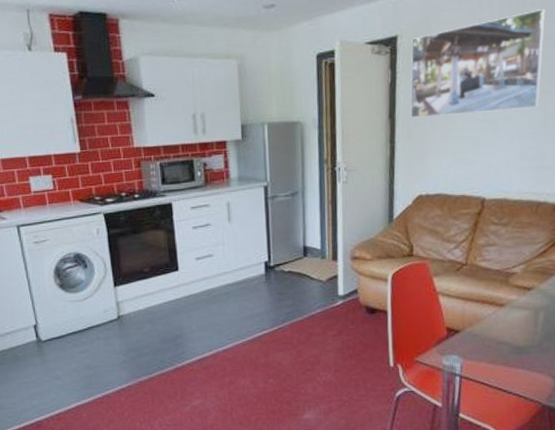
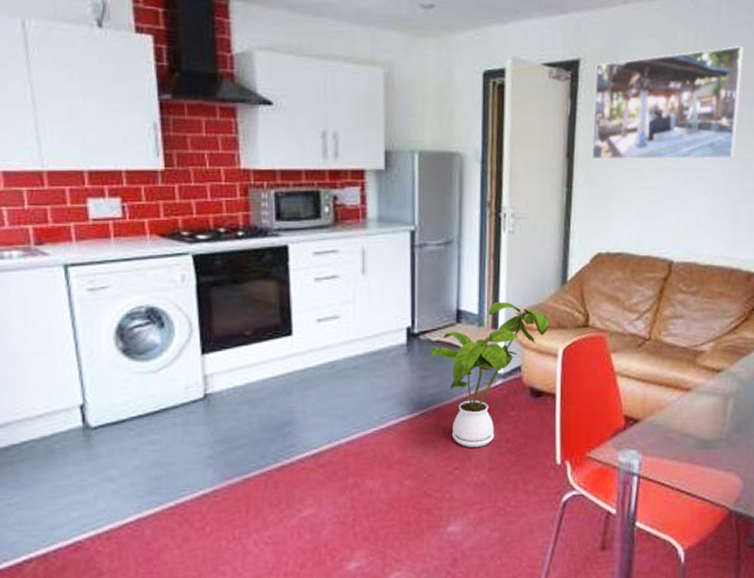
house plant: none [284,238,380,354] -> present [430,301,550,447]

